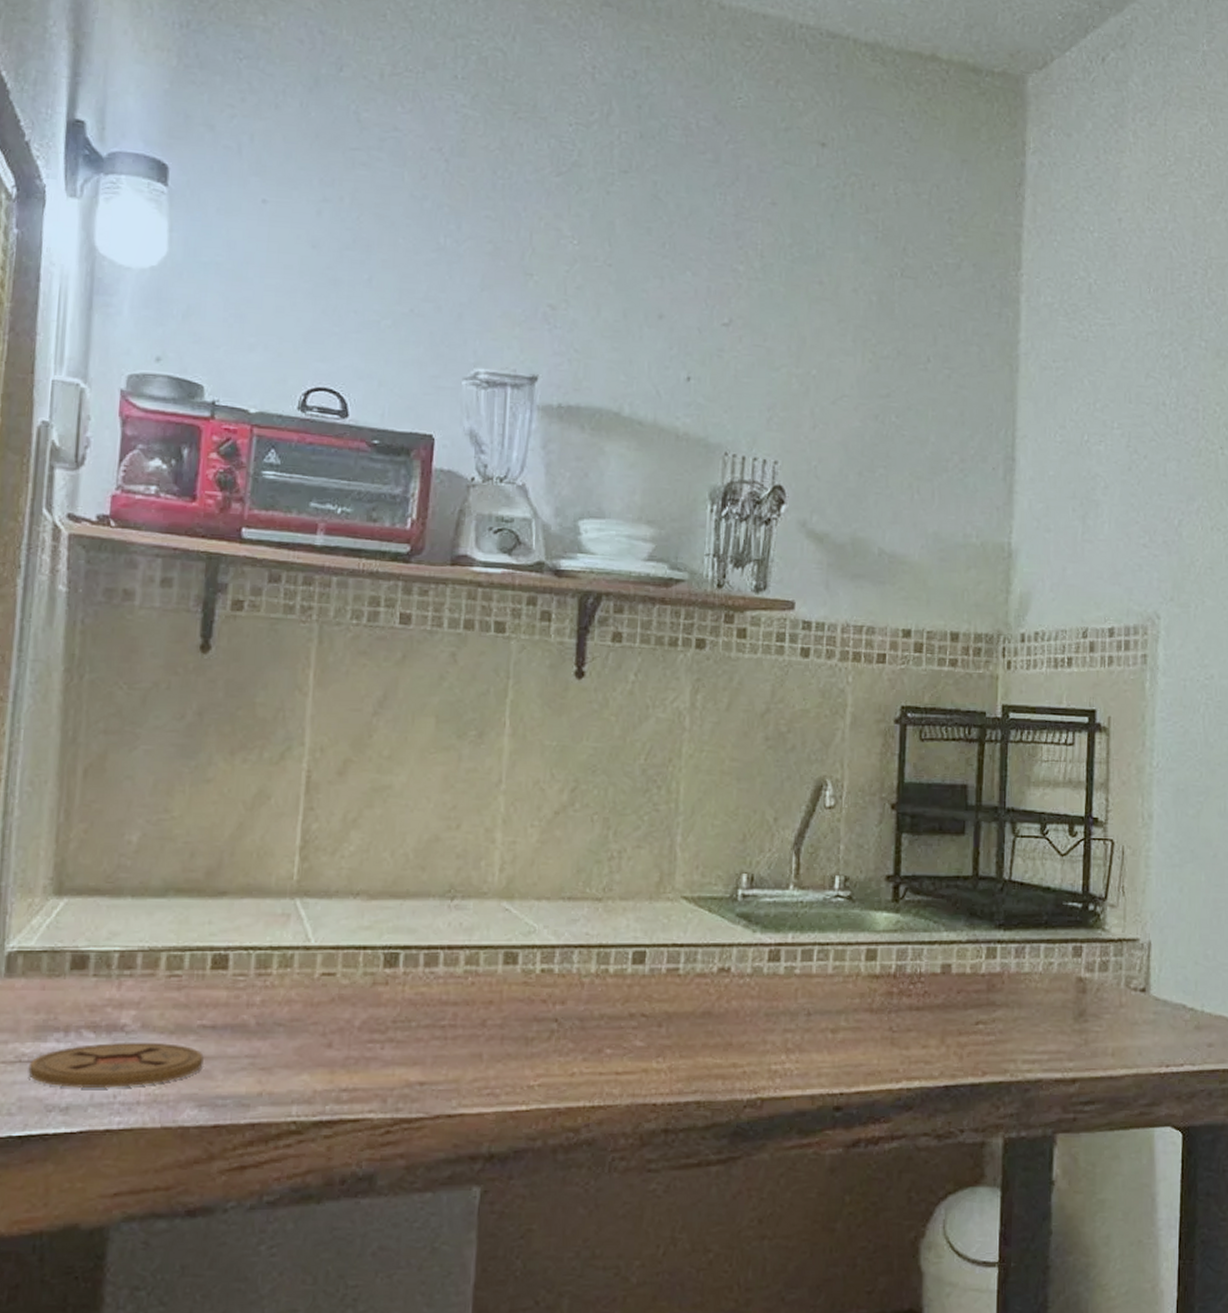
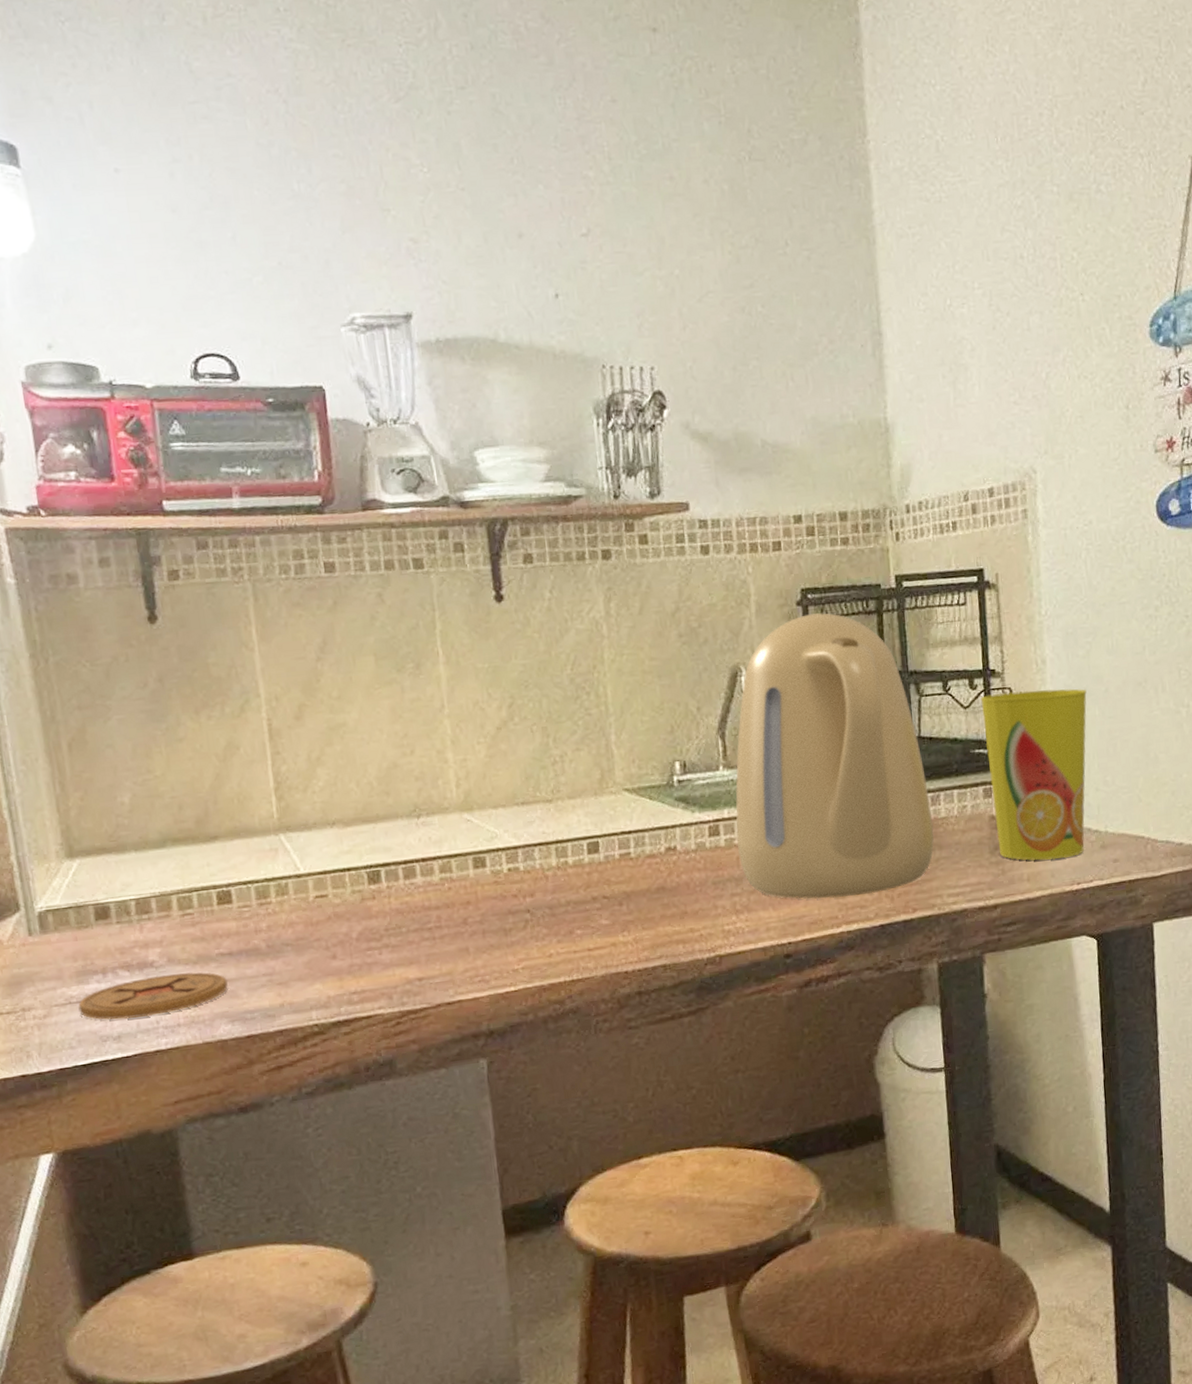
kettle: none [797,734,1015,1048] -> present [735,613,934,899]
cup: none [1079,844,1193,1036] -> present [980,689,1087,860]

